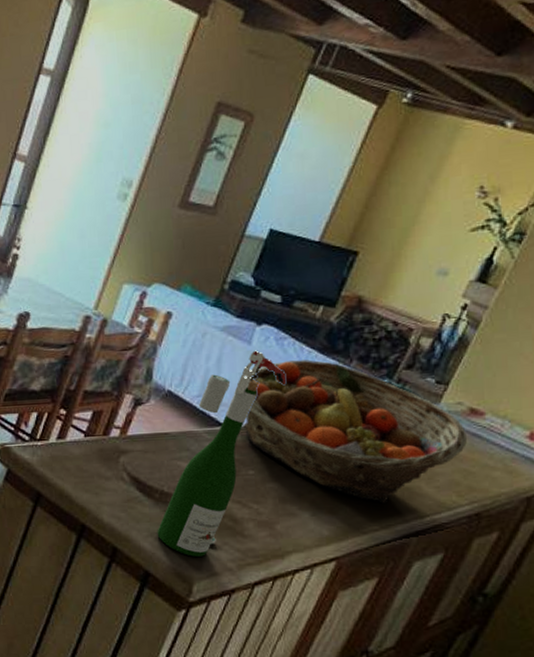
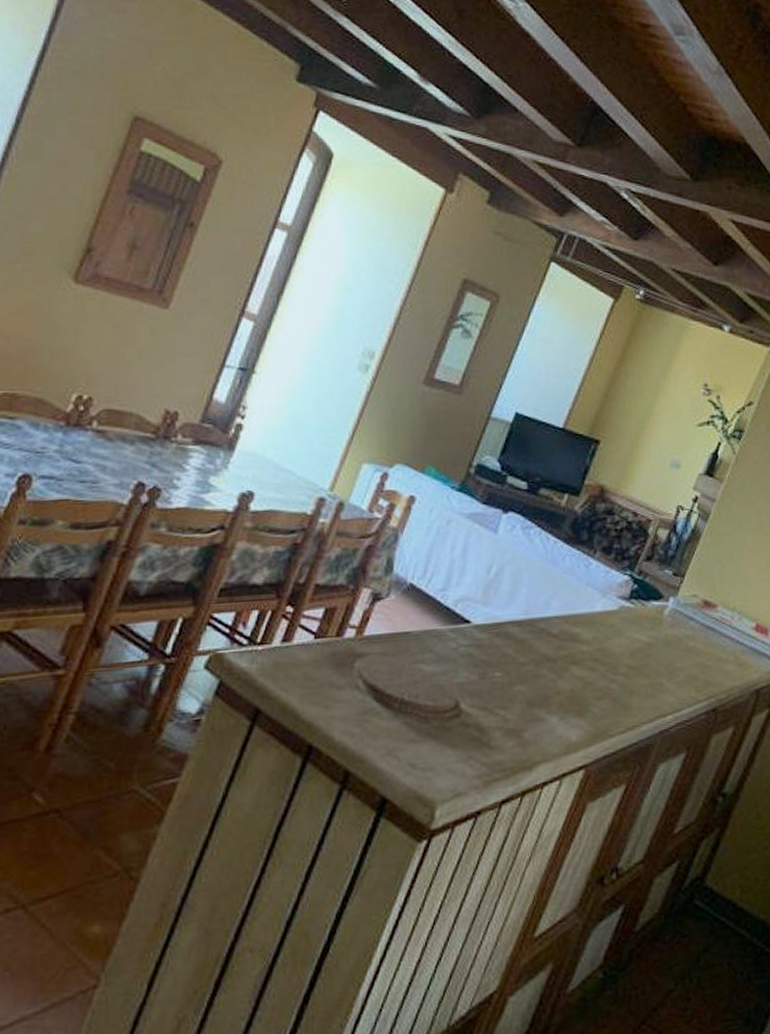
wine bottle: present [157,350,287,557] -> none [395,539,533,776]
fruit basket: present [238,360,467,503] -> none [484,550,702,703]

